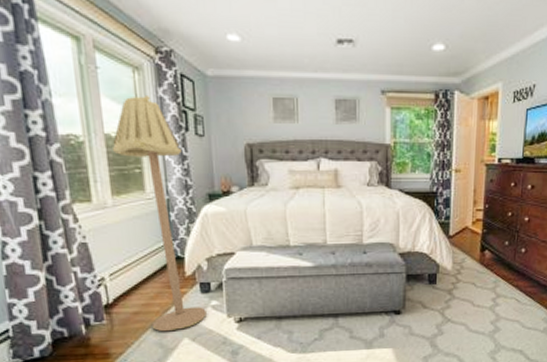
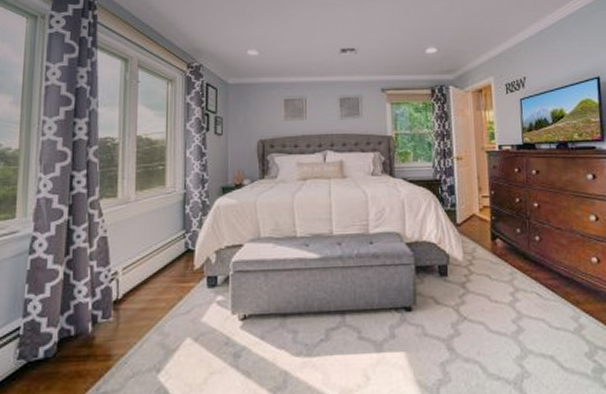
floor lamp: present [113,96,207,332] -> none [142,102,211,331]

